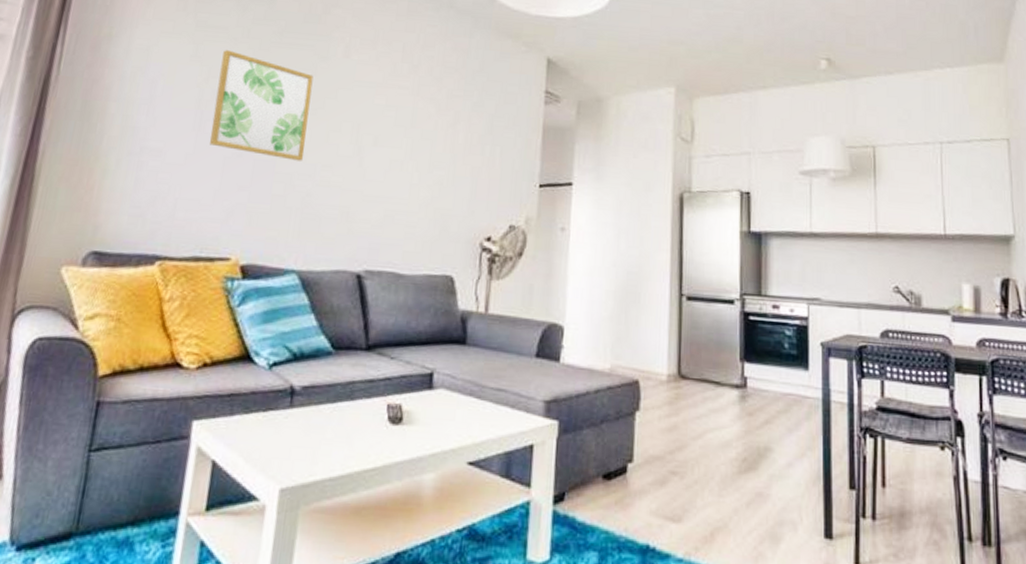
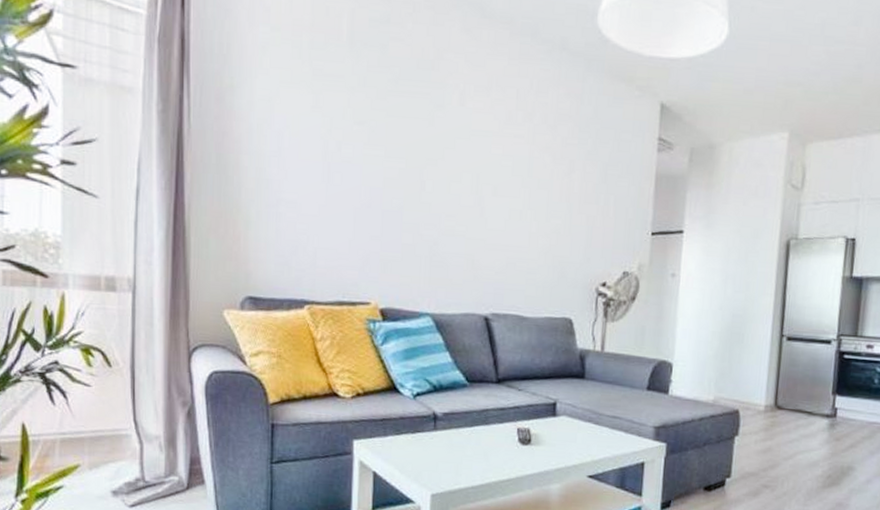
wall art: present [209,50,314,161] -> none [339,100,431,212]

